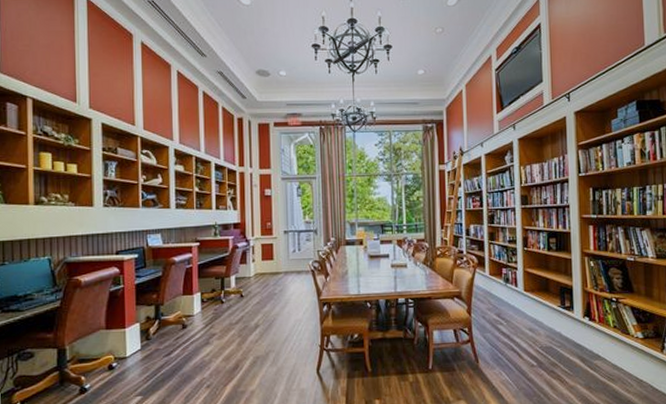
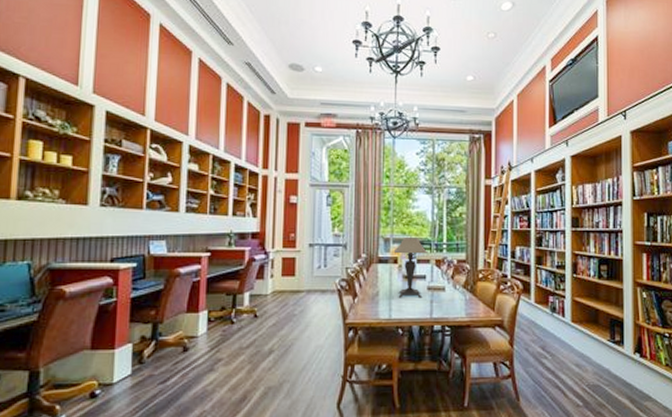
table lamp: none [359,221,391,276] -> present [393,238,429,298]

